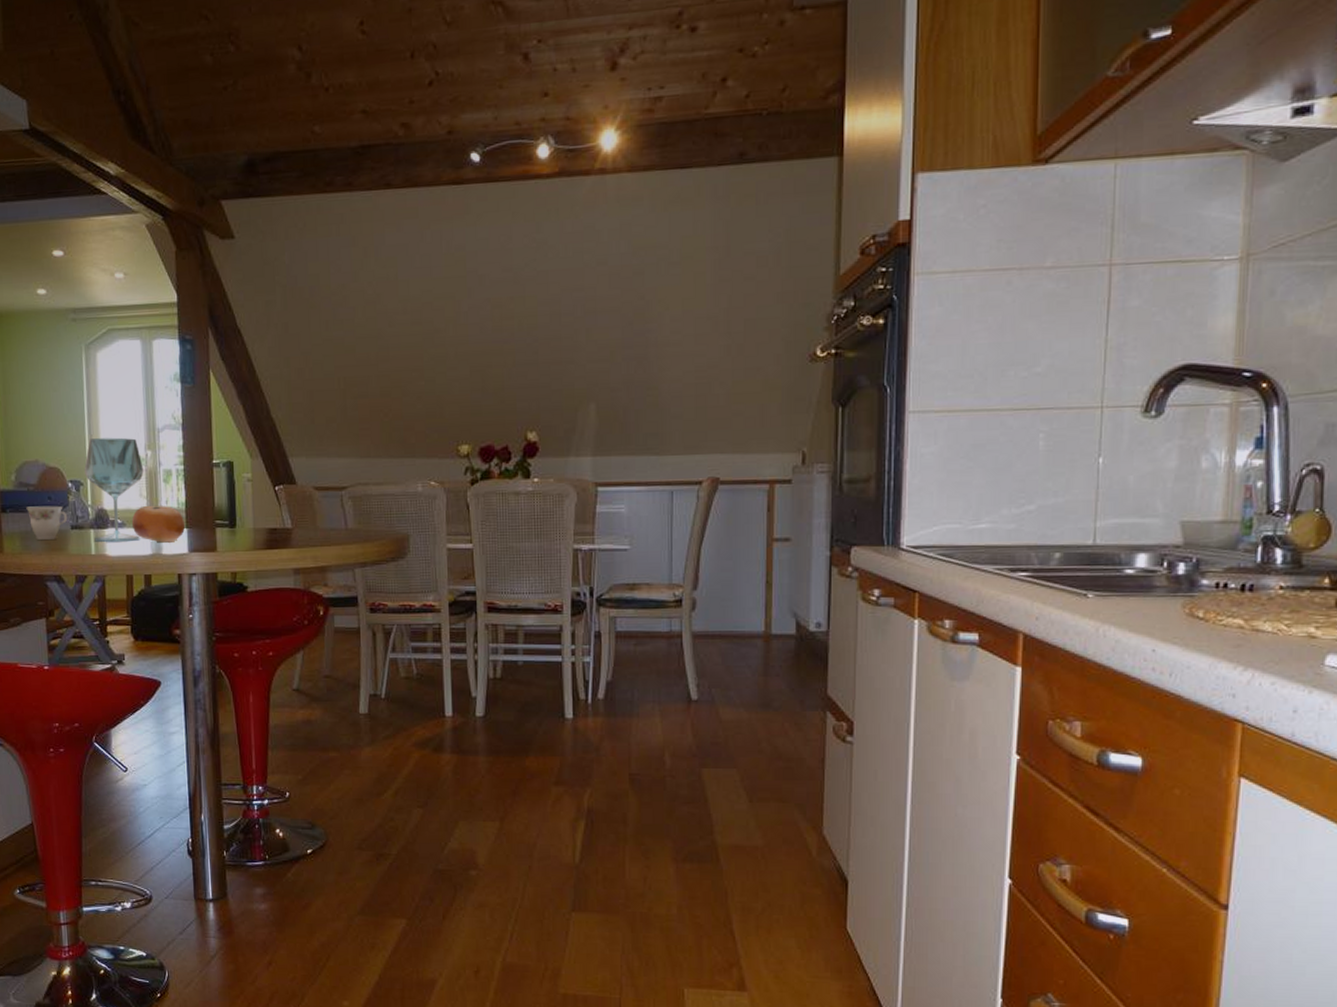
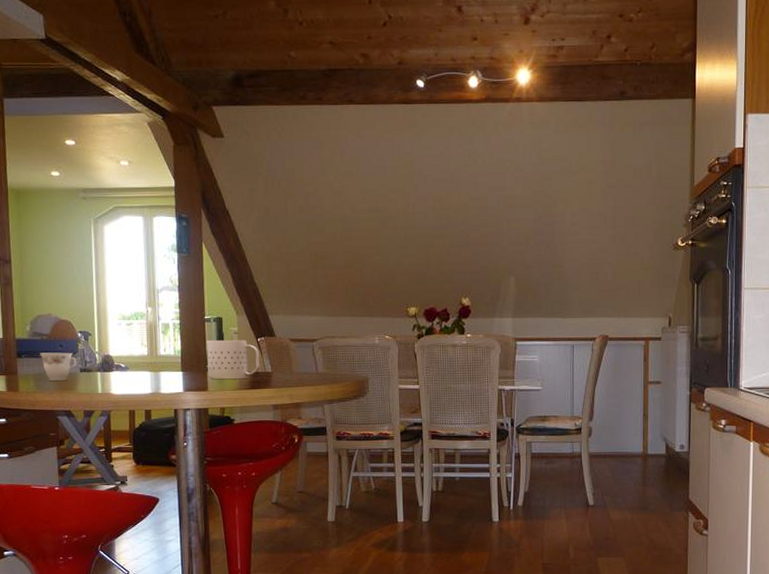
wine glass: present [84,437,144,542] -> none [92,296,145,383]
fruit: present [131,505,186,543] -> none [134,352,181,384]
mug: none [215,488,279,538] -> present [206,339,261,380]

